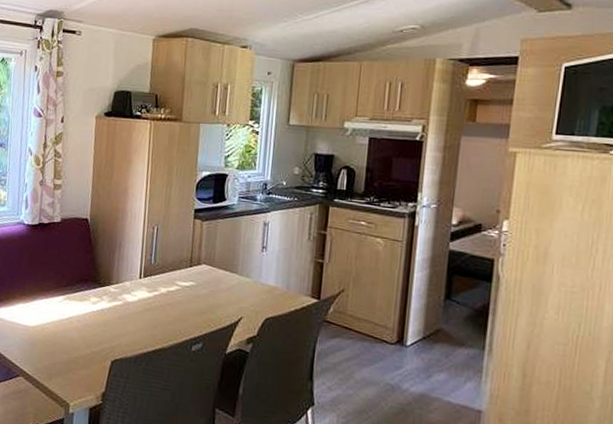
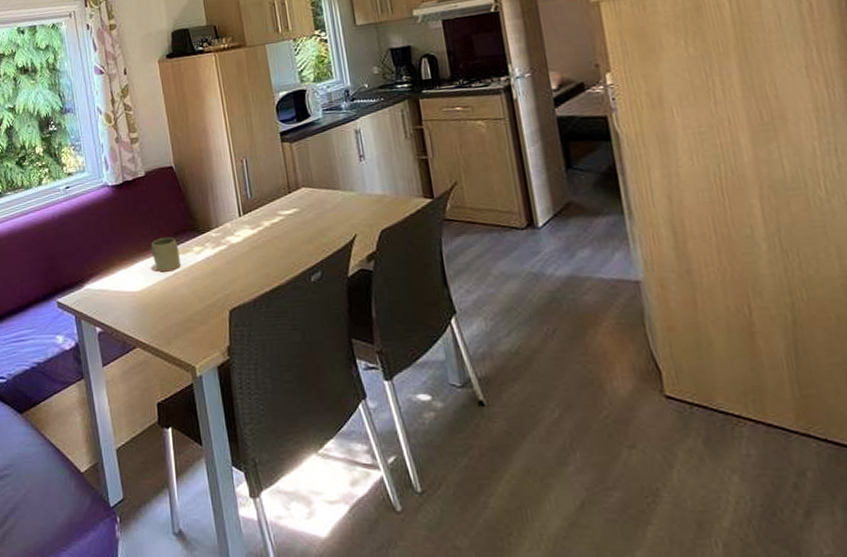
mug: none [51,282,78,315] -> present [151,237,181,272]

